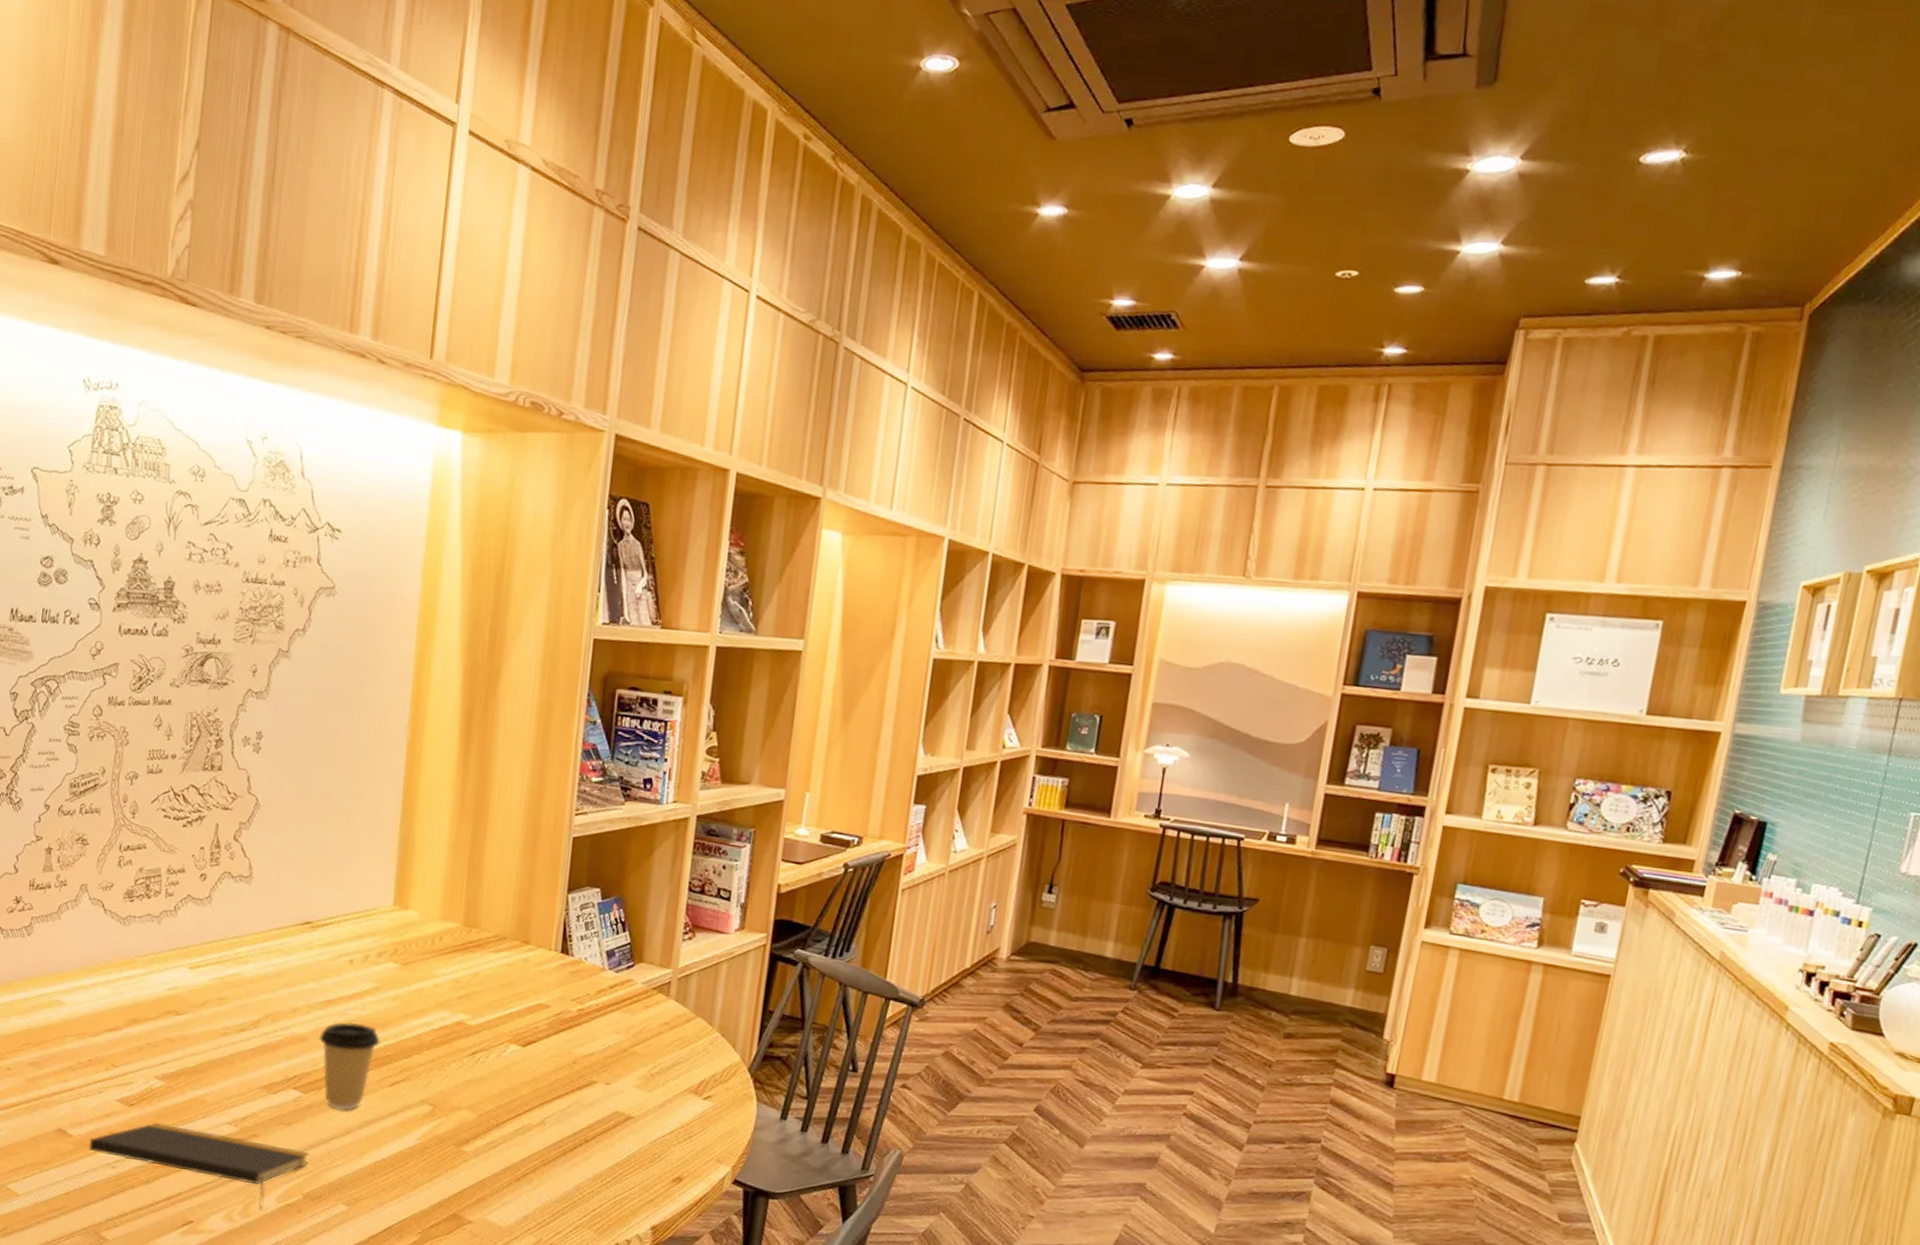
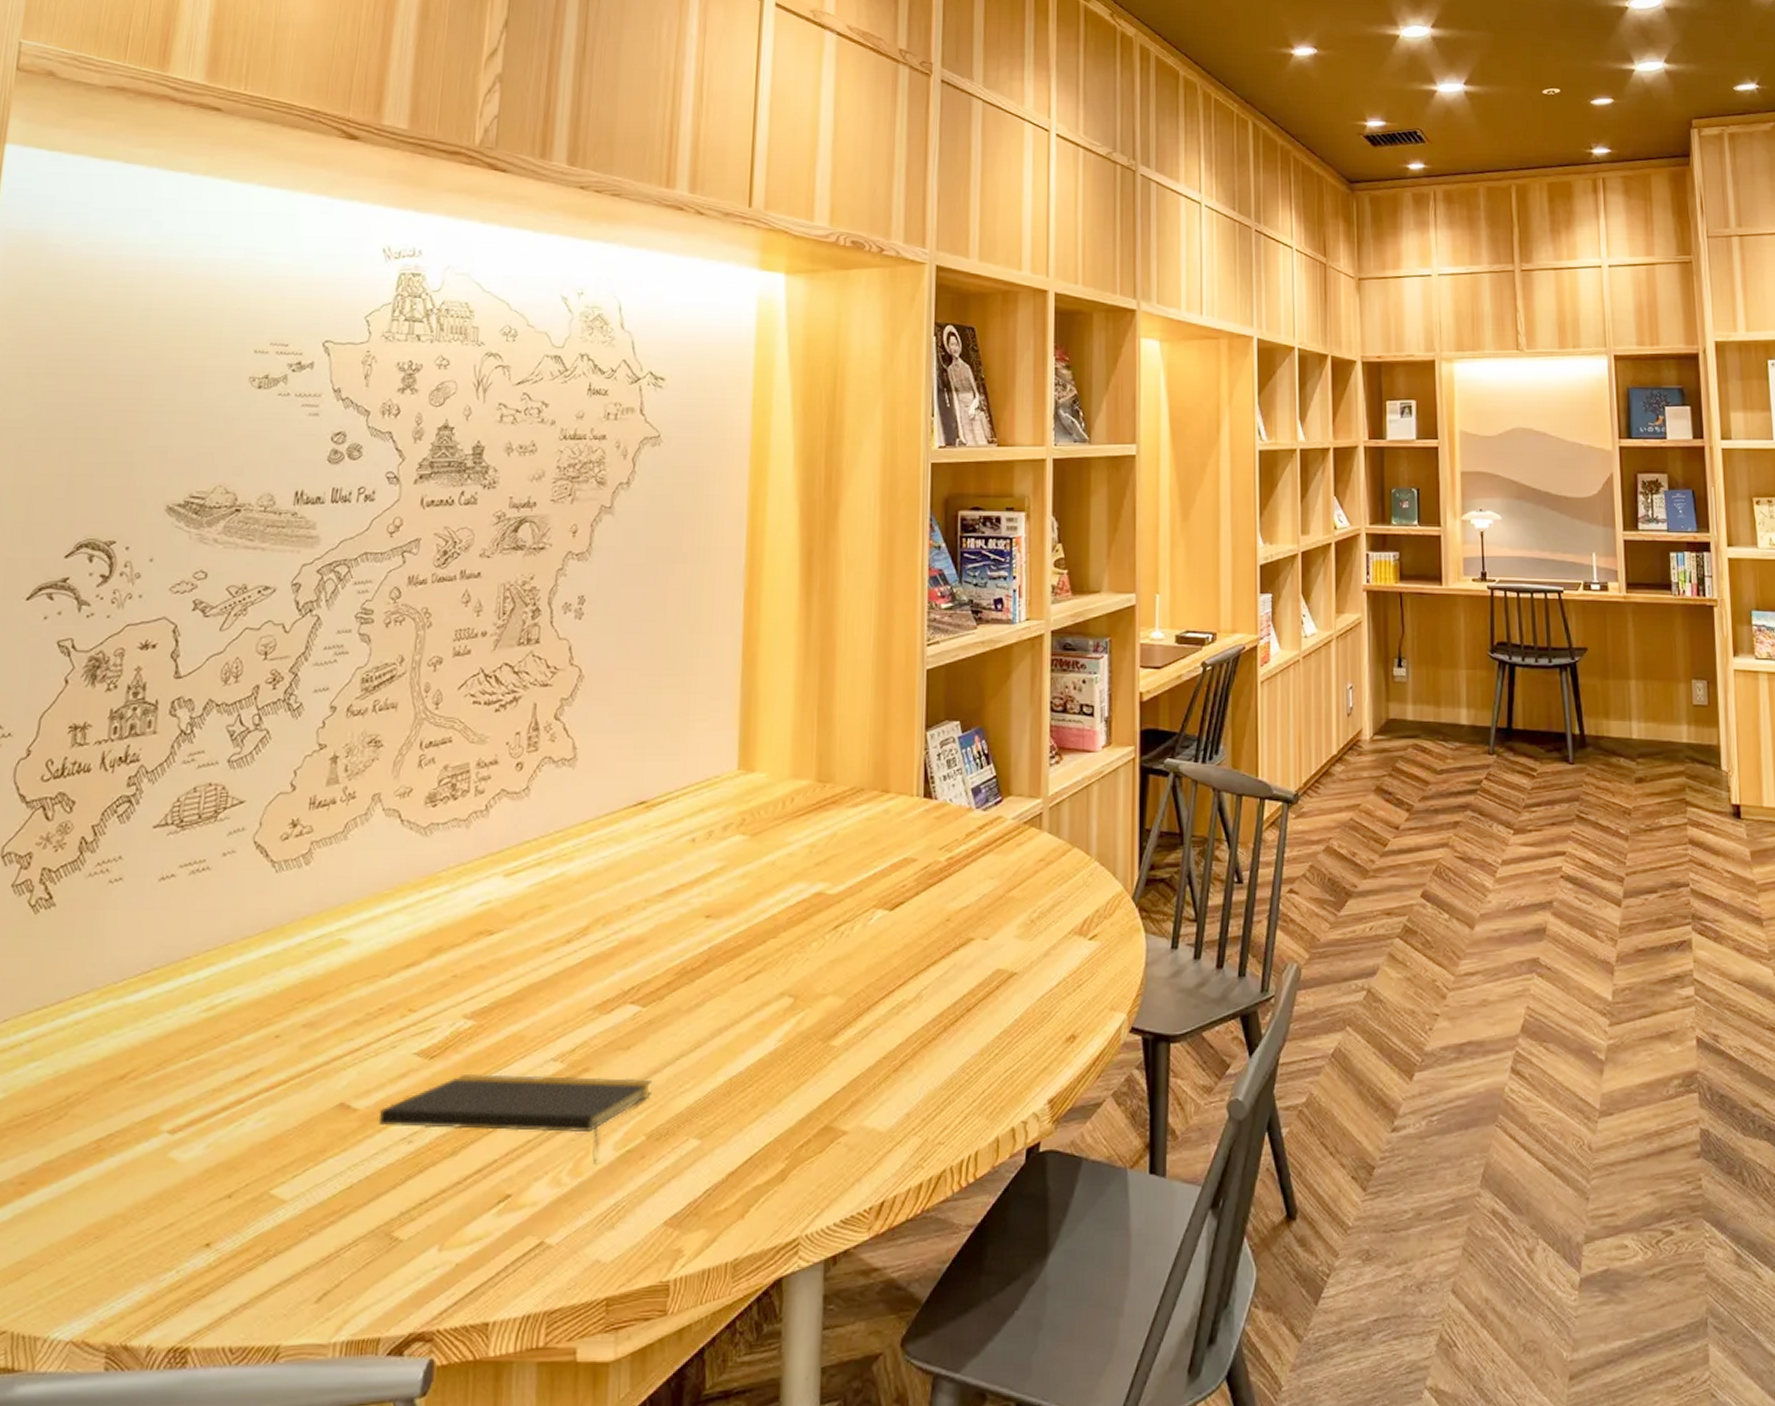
coffee cup: present [319,1022,380,1110] -> none [659,911,730,1020]

